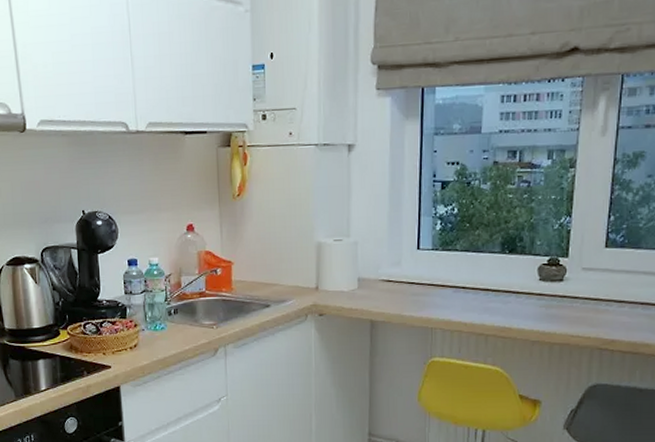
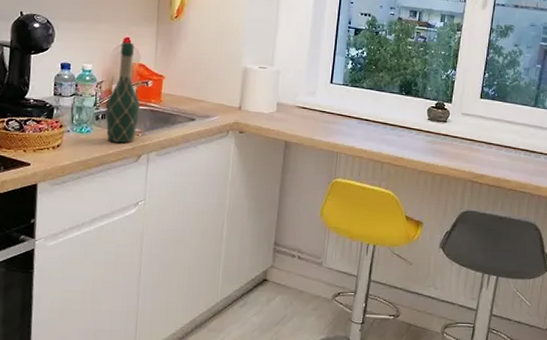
wine bottle: none [177,229,212,338] -> present [105,41,140,143]

